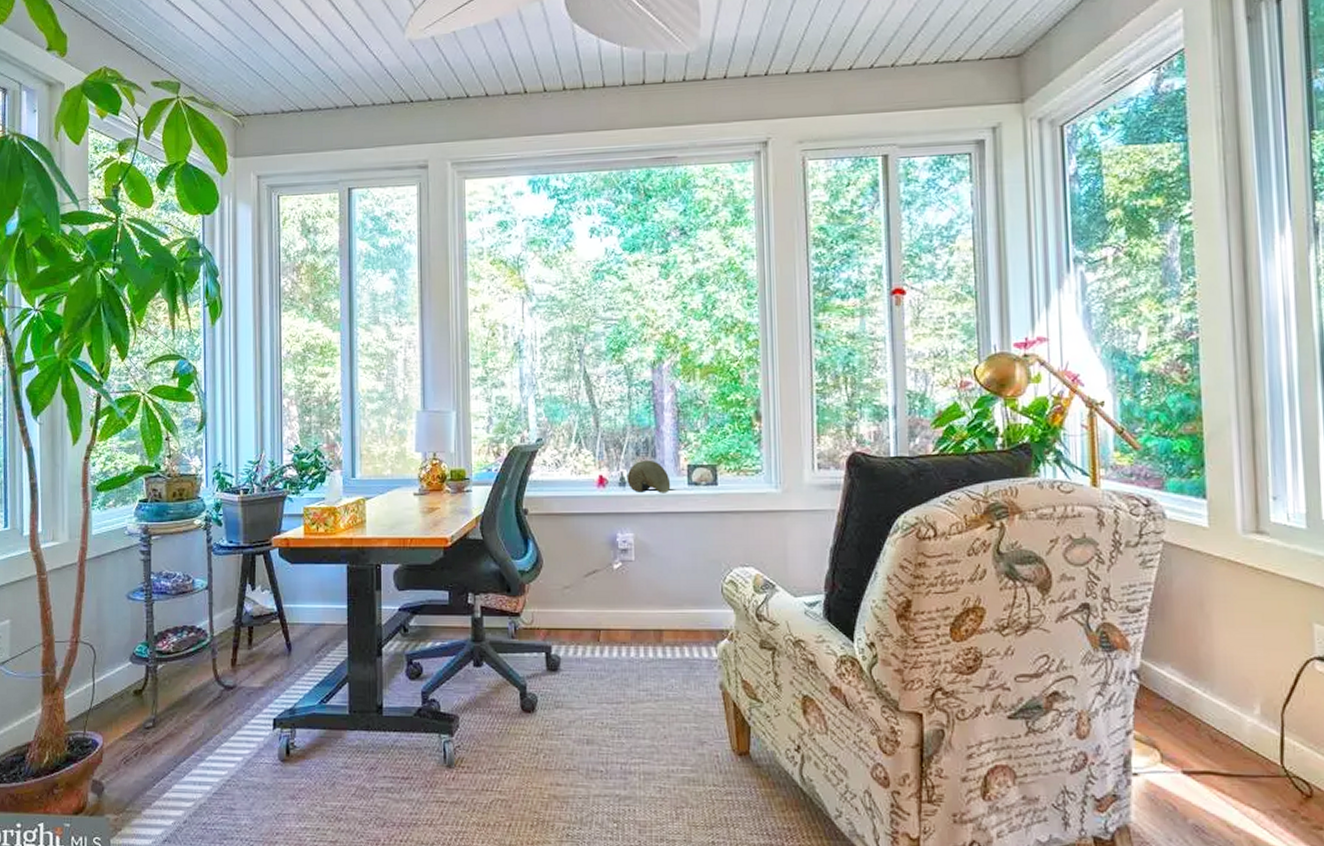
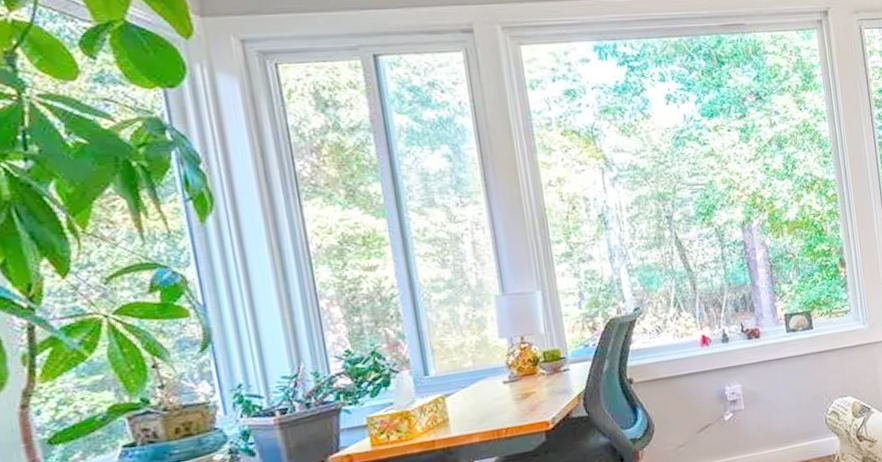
seashell: present [627,459,671,494] -> none [728,314,772,347]

